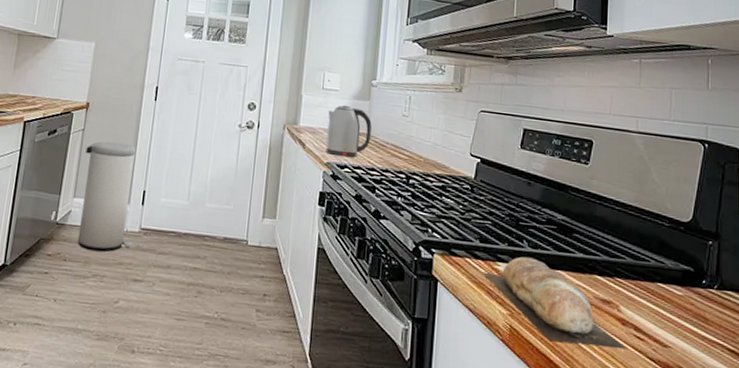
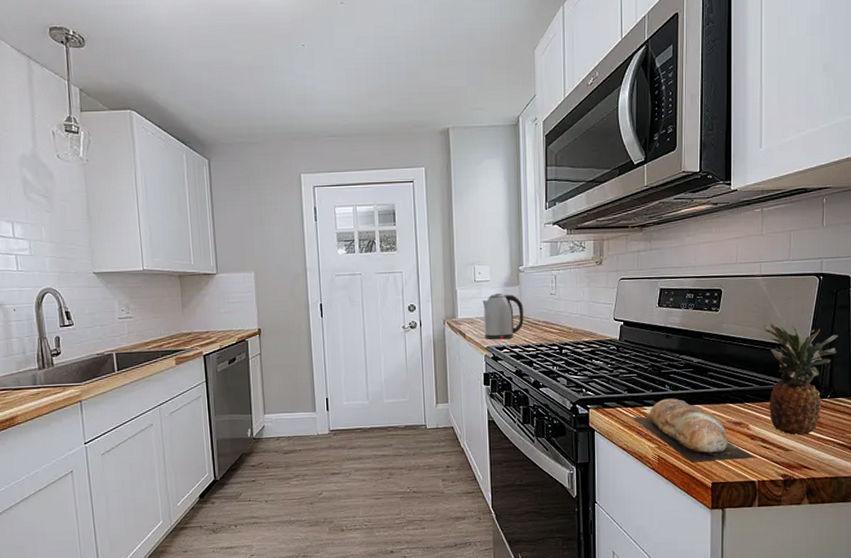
pedal bin: present [77,141,136,252] -> none [266,360,326,457]
fruit: none [635,187,727,331] -> present [760,322,838,435]

